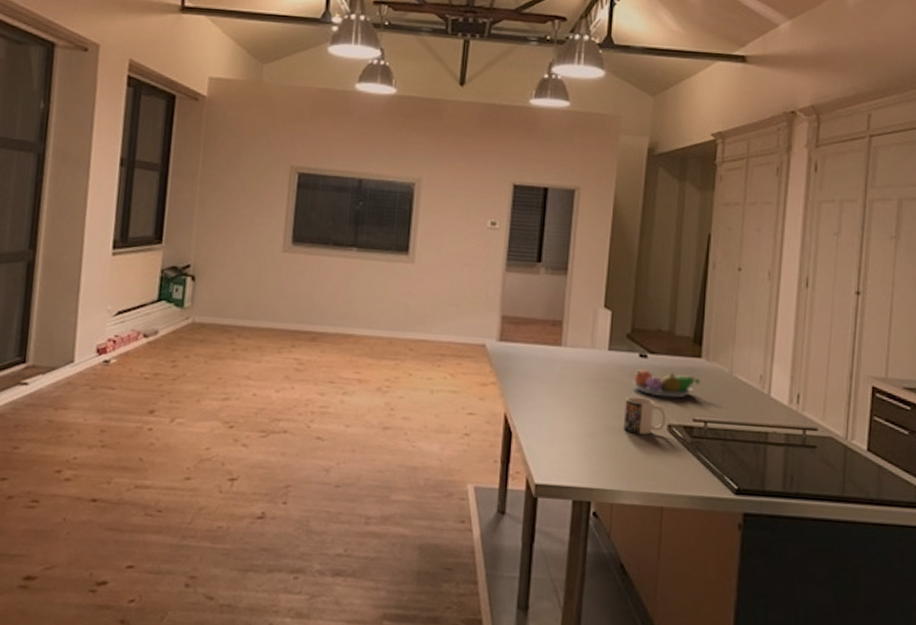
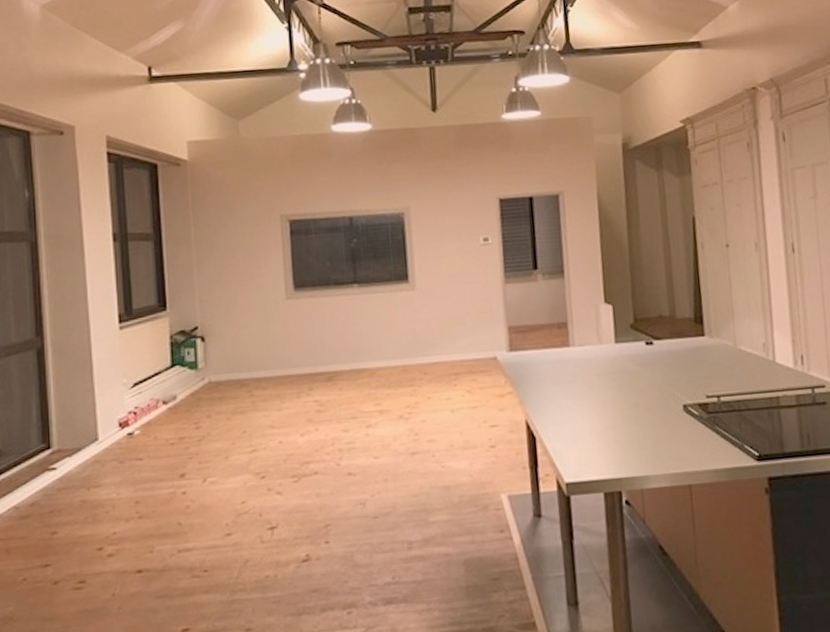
mug: present [624,396,666,435] -> none [639,383,681,419]
fruit bowl: present [631,368,700,398] -> none [642,355,707,381]

